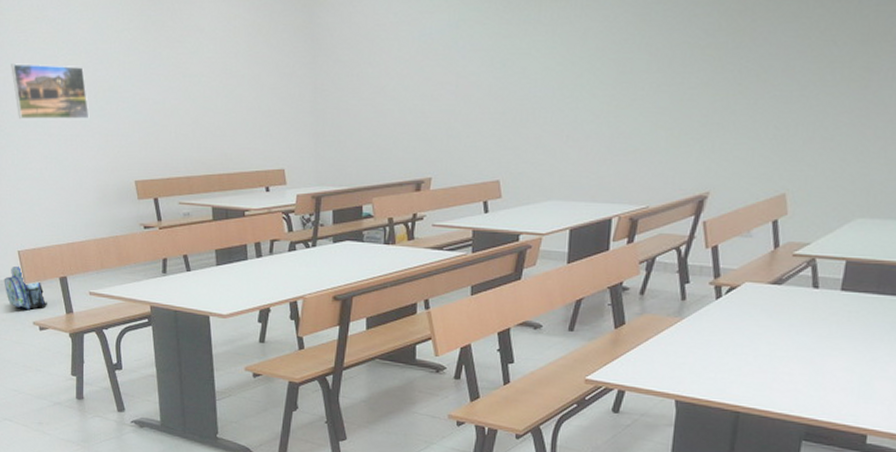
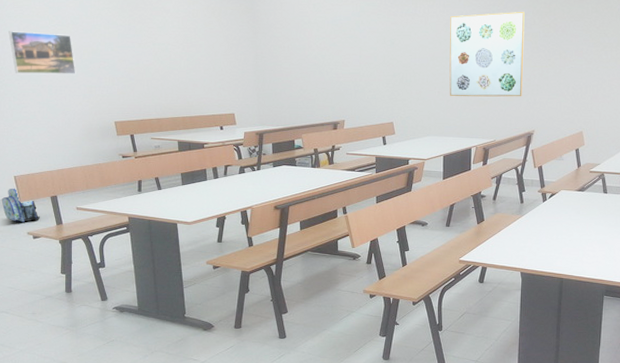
wall art: none [583,10,705,143] -> present [449,11,525,97]

